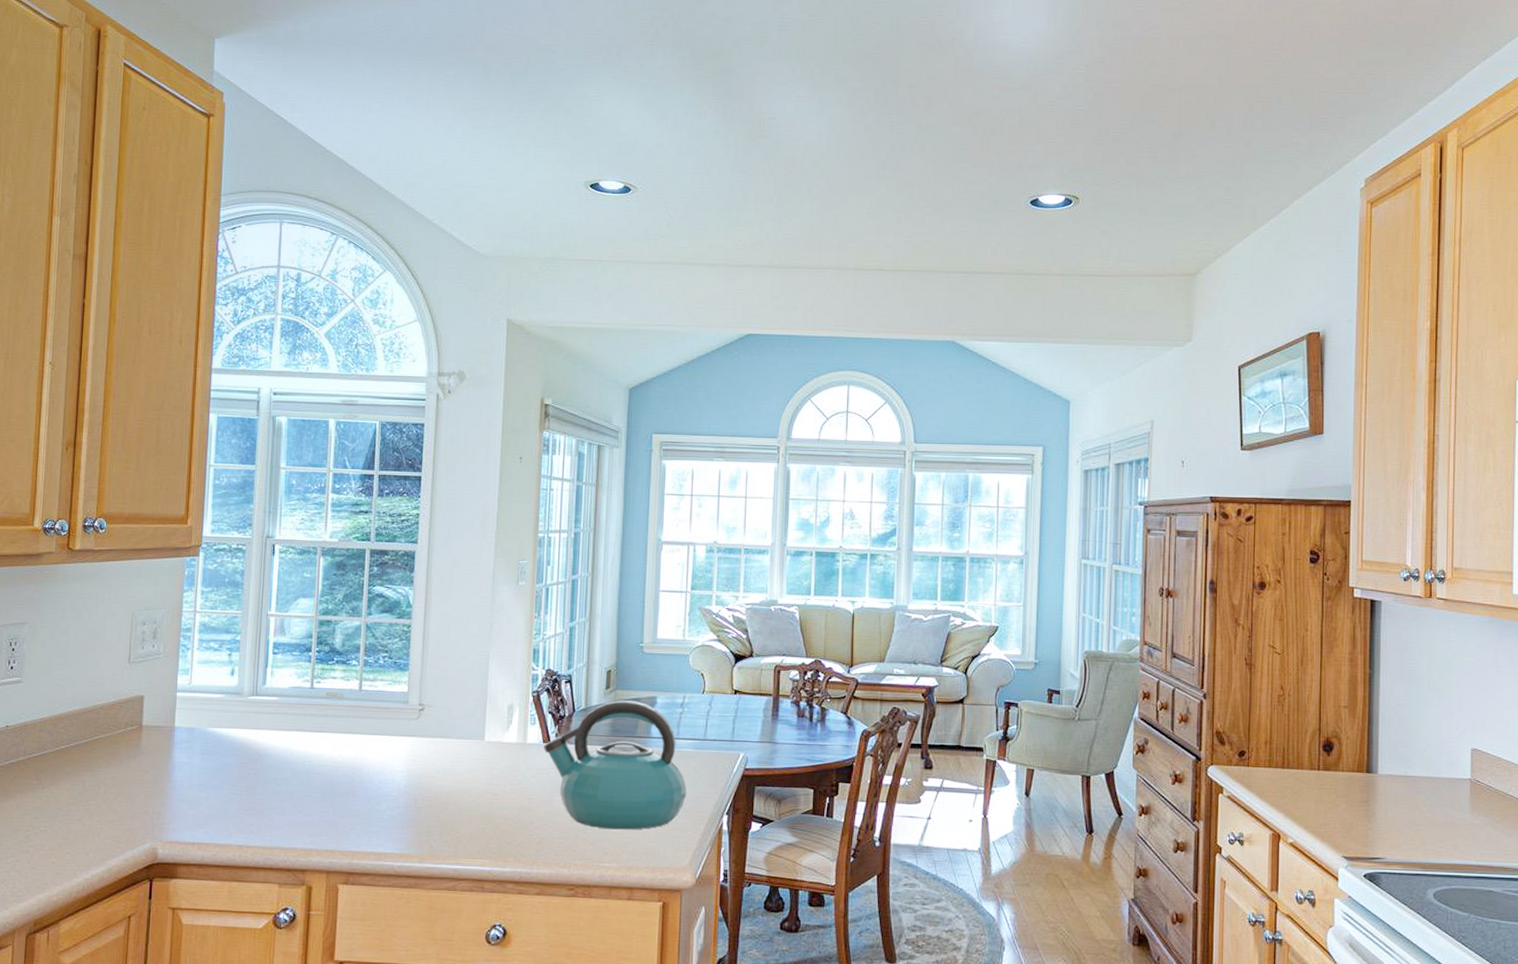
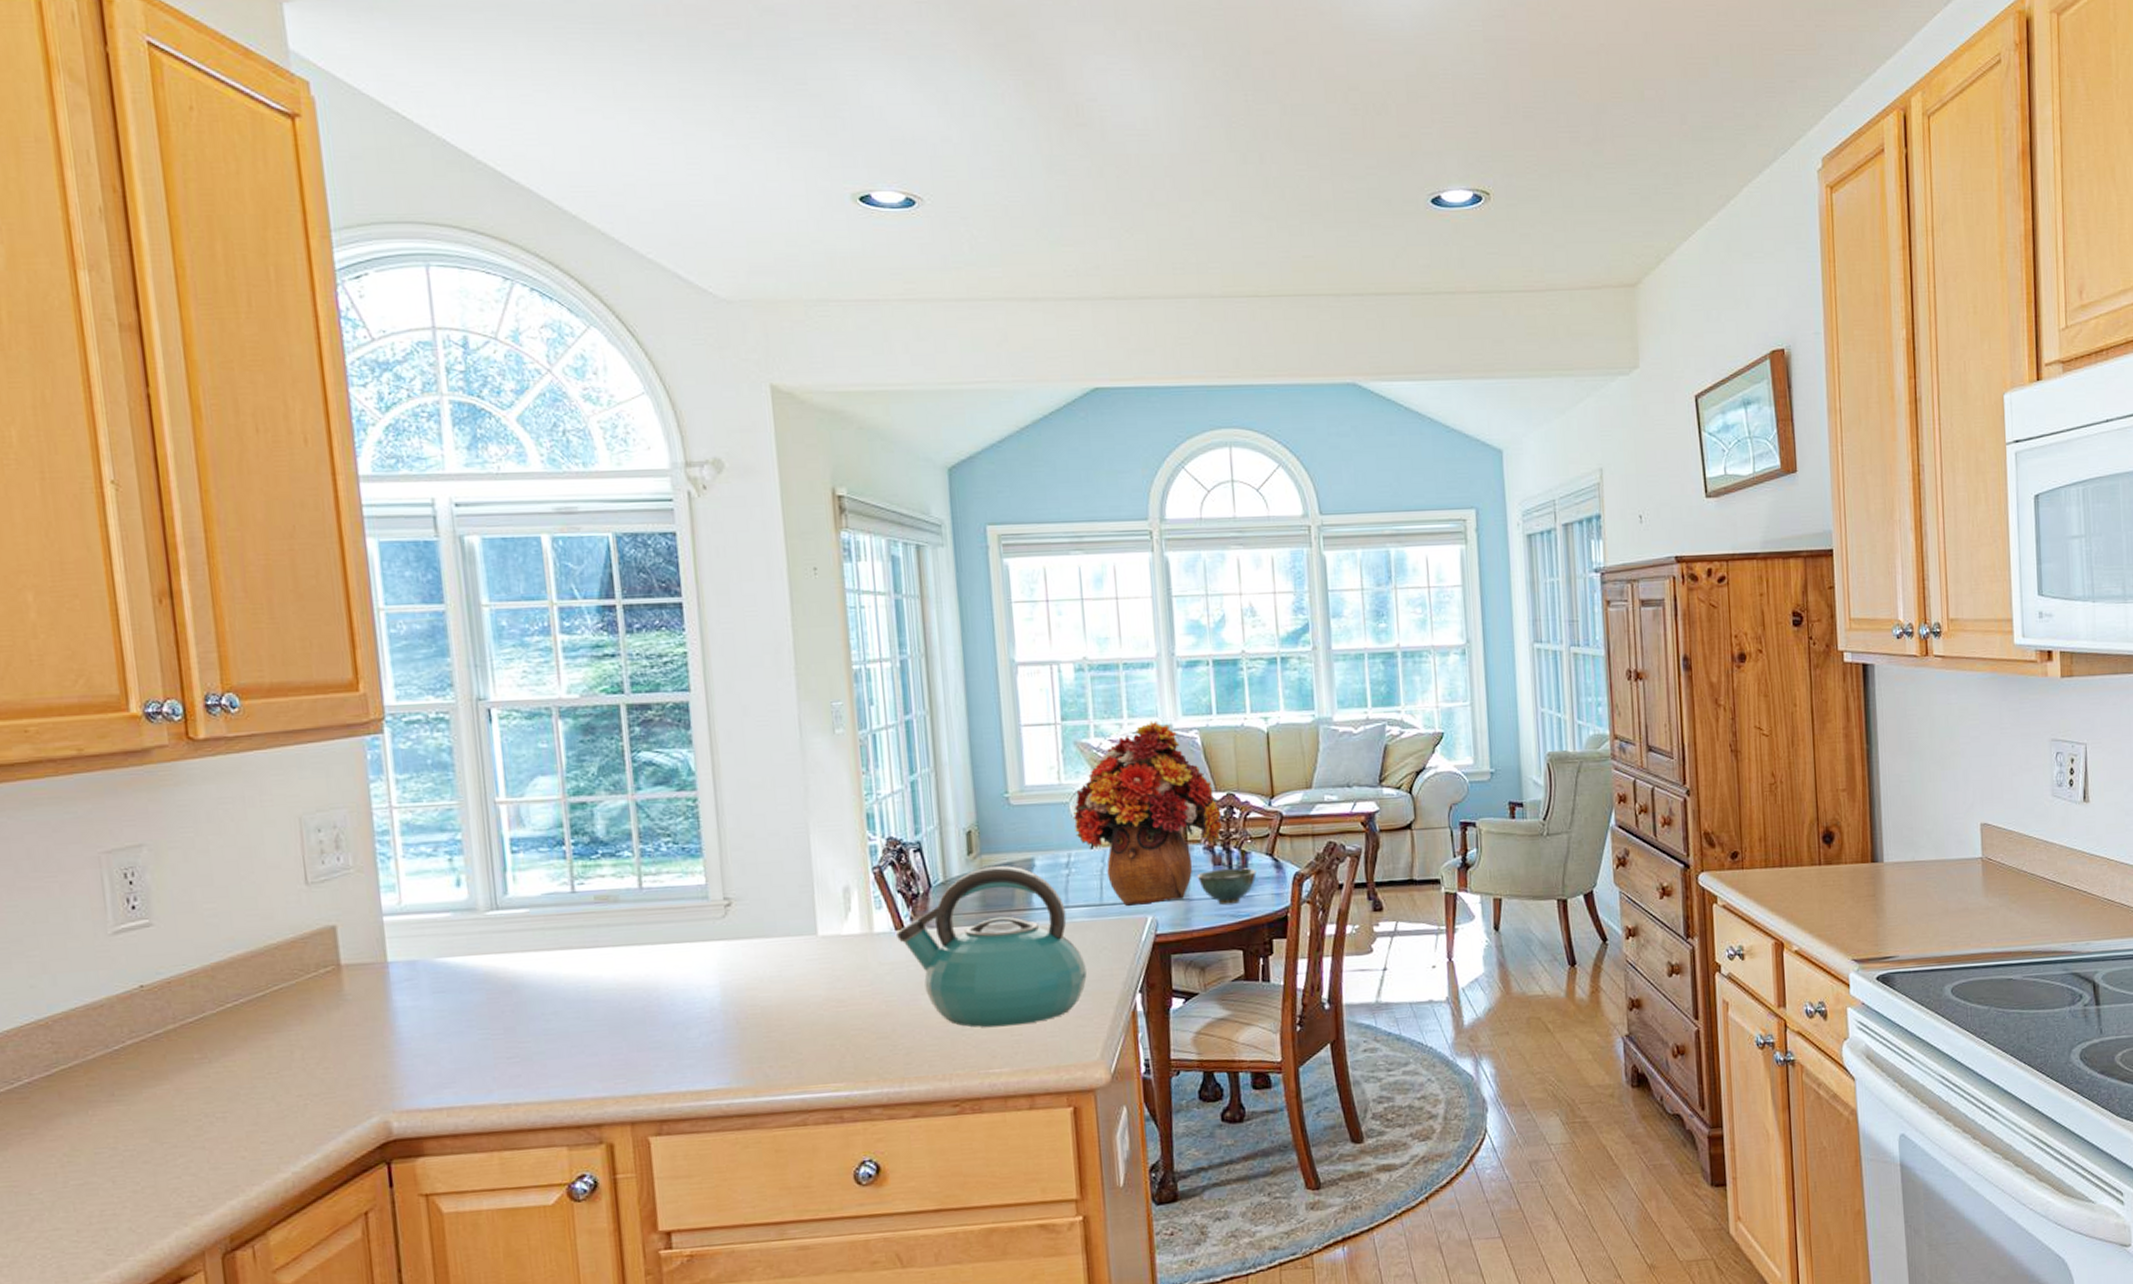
flower arrangement: none [691,596,808,744] -> present [1073,721,1222,907]
bowl: none [783,721,832,751] -> present [1197,868,1257,906]

